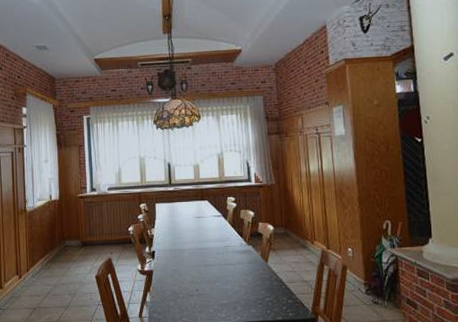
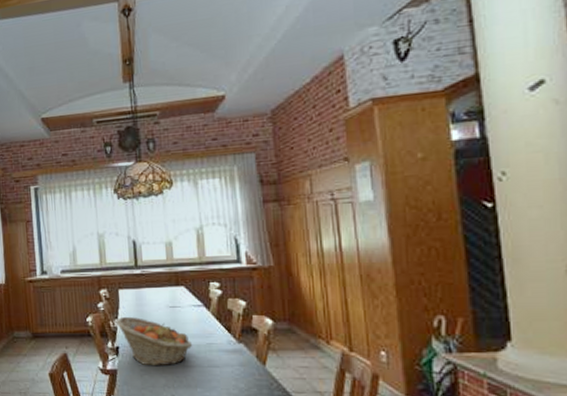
fruit basket: none [152,225,213,266] -> present [115,316,192,367]

